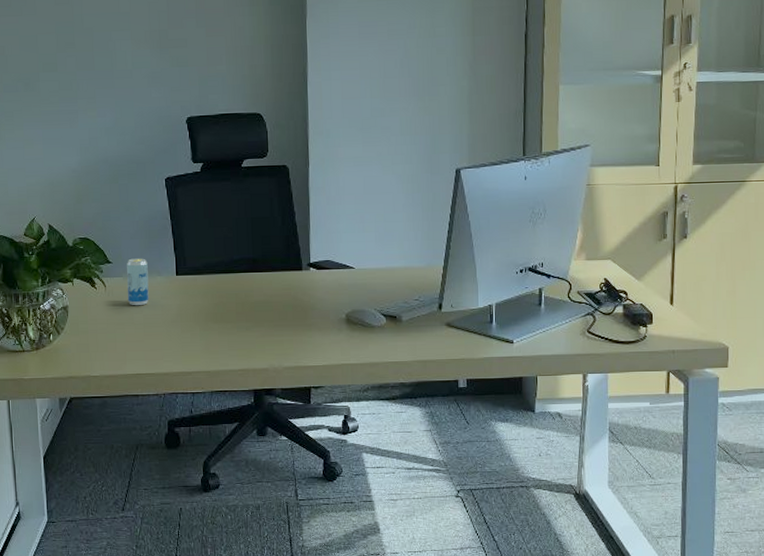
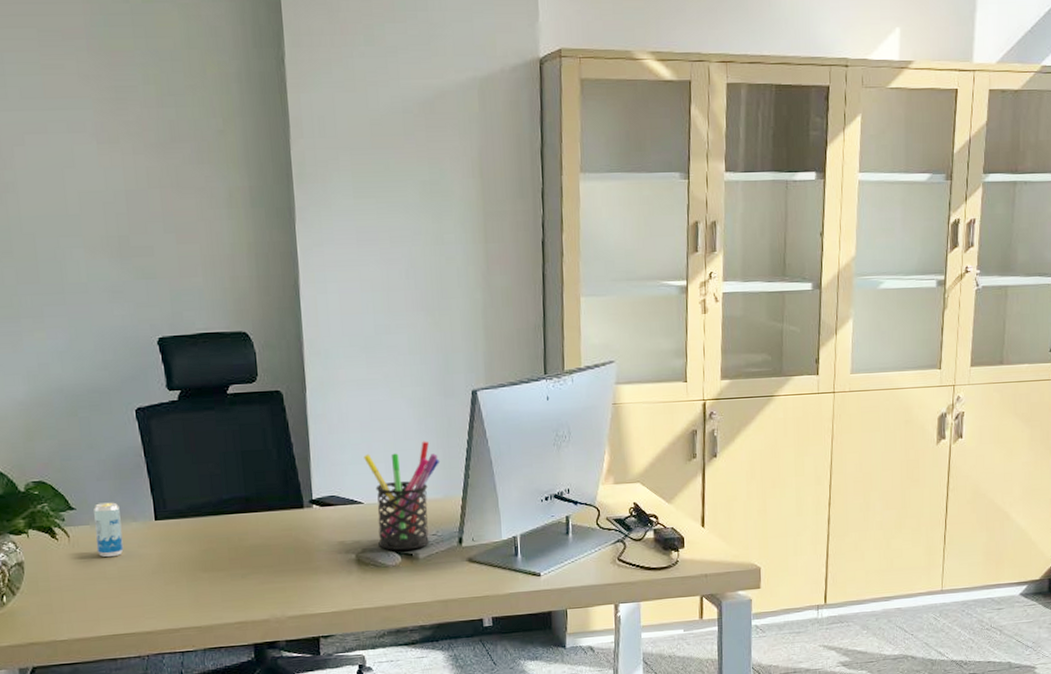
pen holder: none [357,214,425,313] -> present [364,441,441,551]

